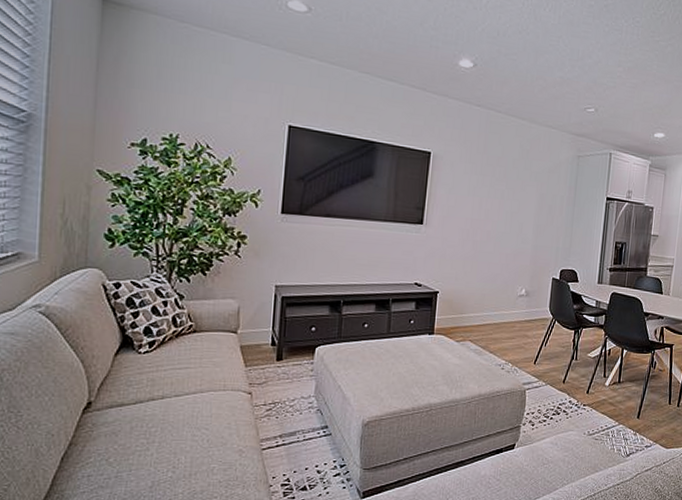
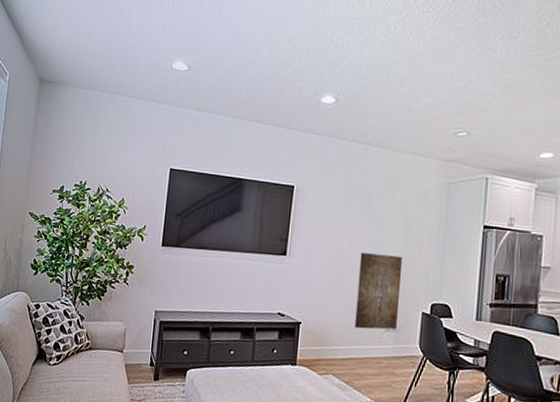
wall art: none [491,222,536,296] -> present [354,253,402,330]

